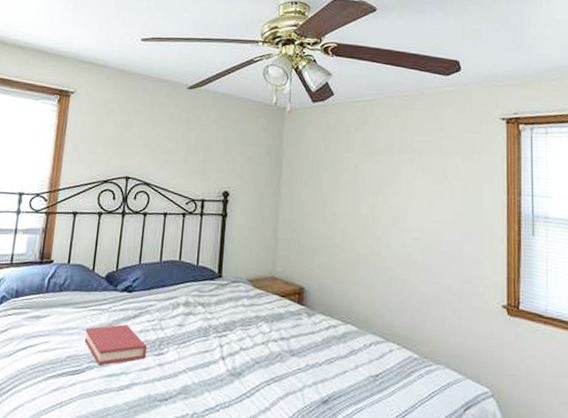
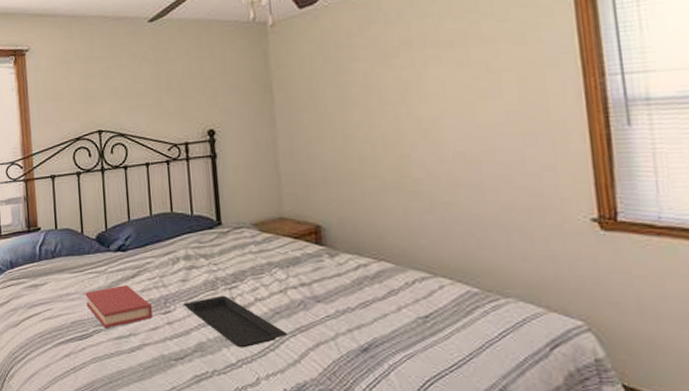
serving tray: none [176,342,263,394] -> present [183,295,288,348]

